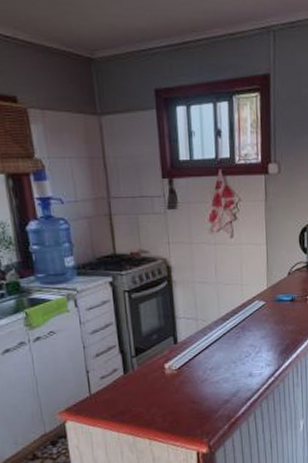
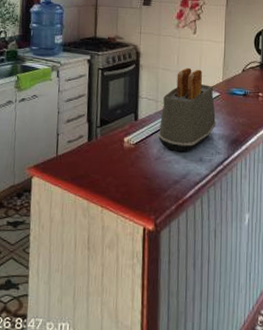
toaster: none [202,277,264,371] -> present [158,67,217,152]

